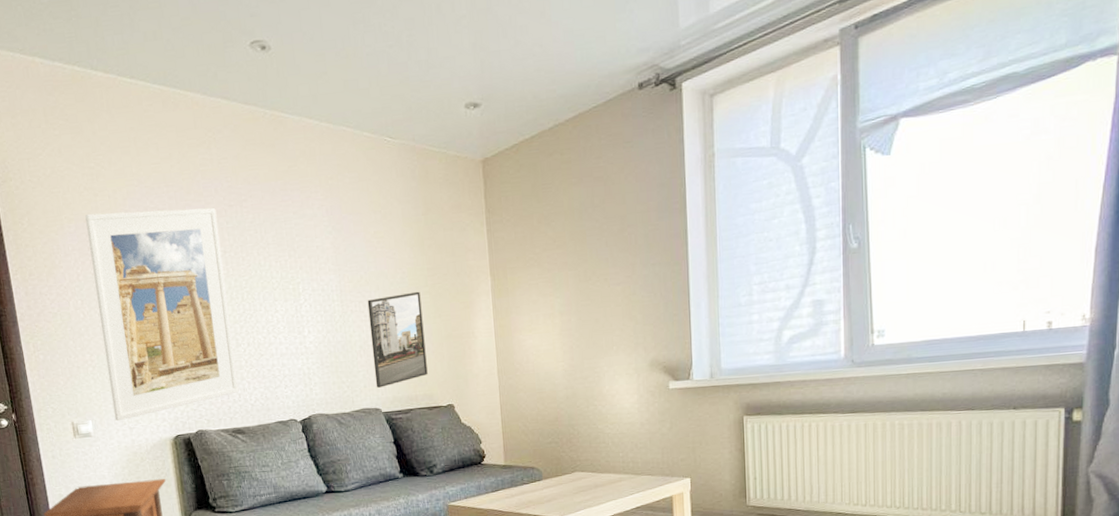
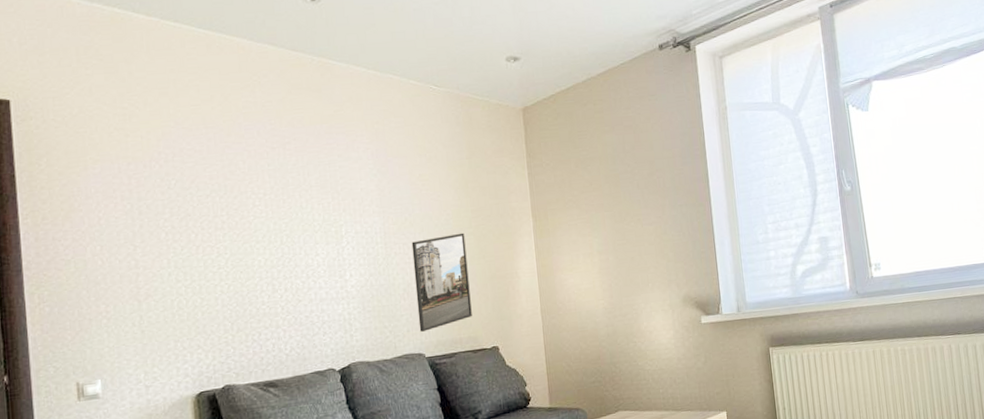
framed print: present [85,207,239,422] -> none [113,149,273,380]

